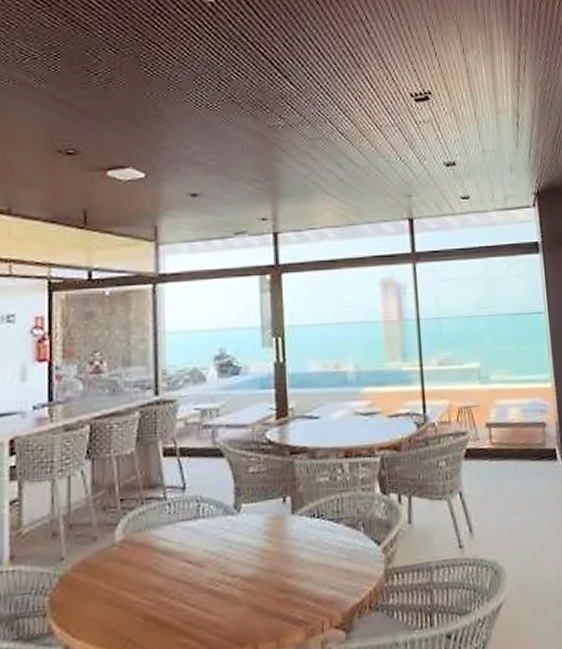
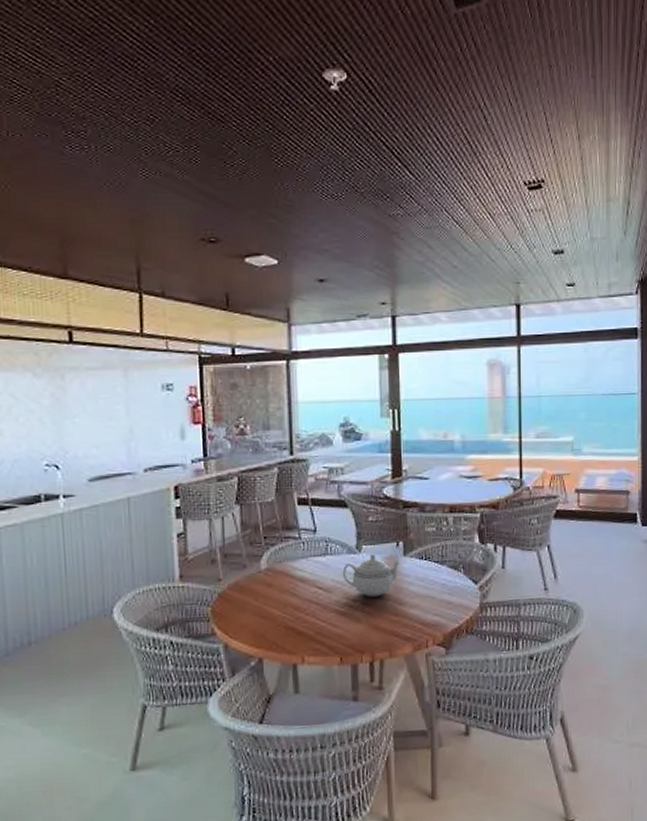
teapot: none [217,513,288,570] -> present [342,553,400,597]

